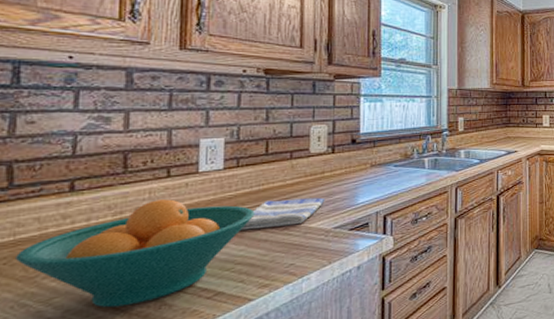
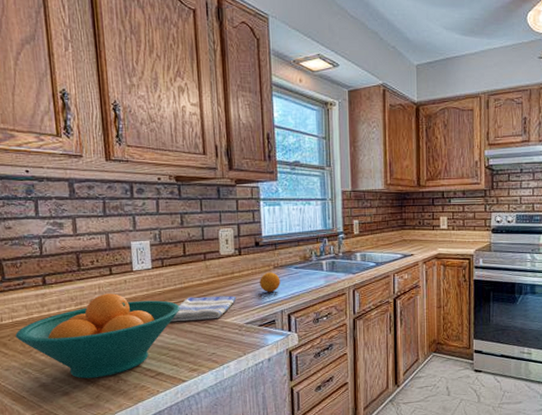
fruit: none [354,171,377,193] -> present [260,272,280,292]

